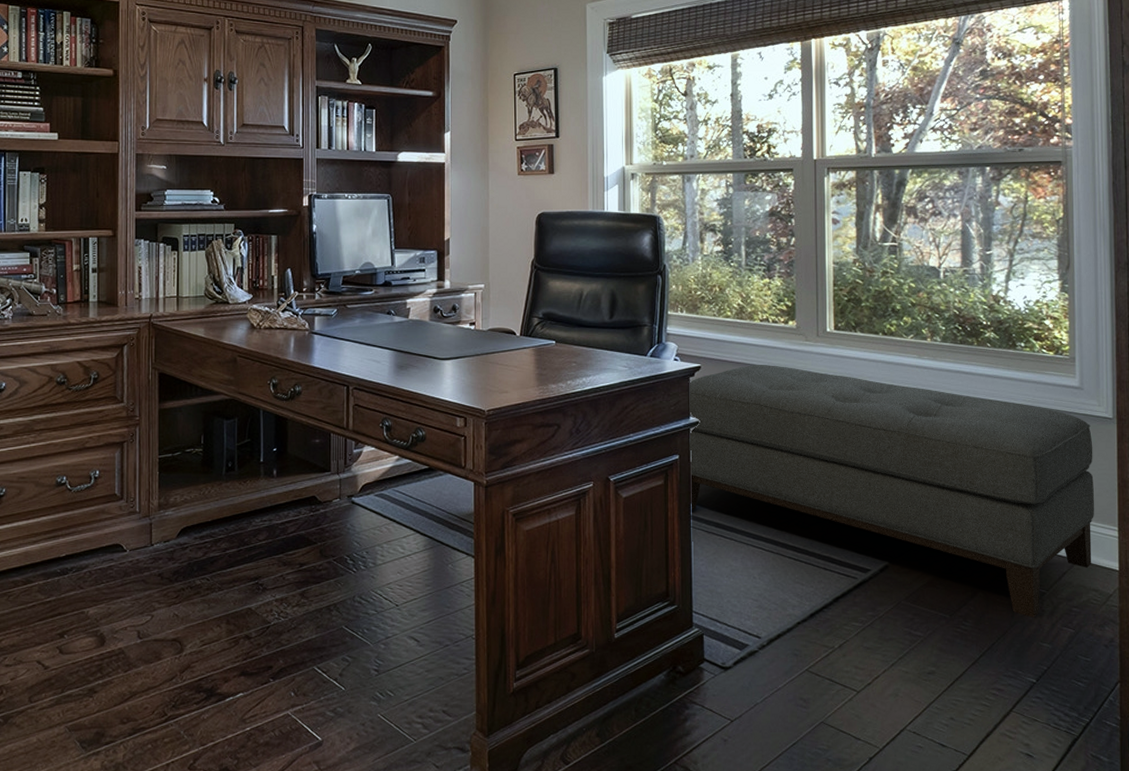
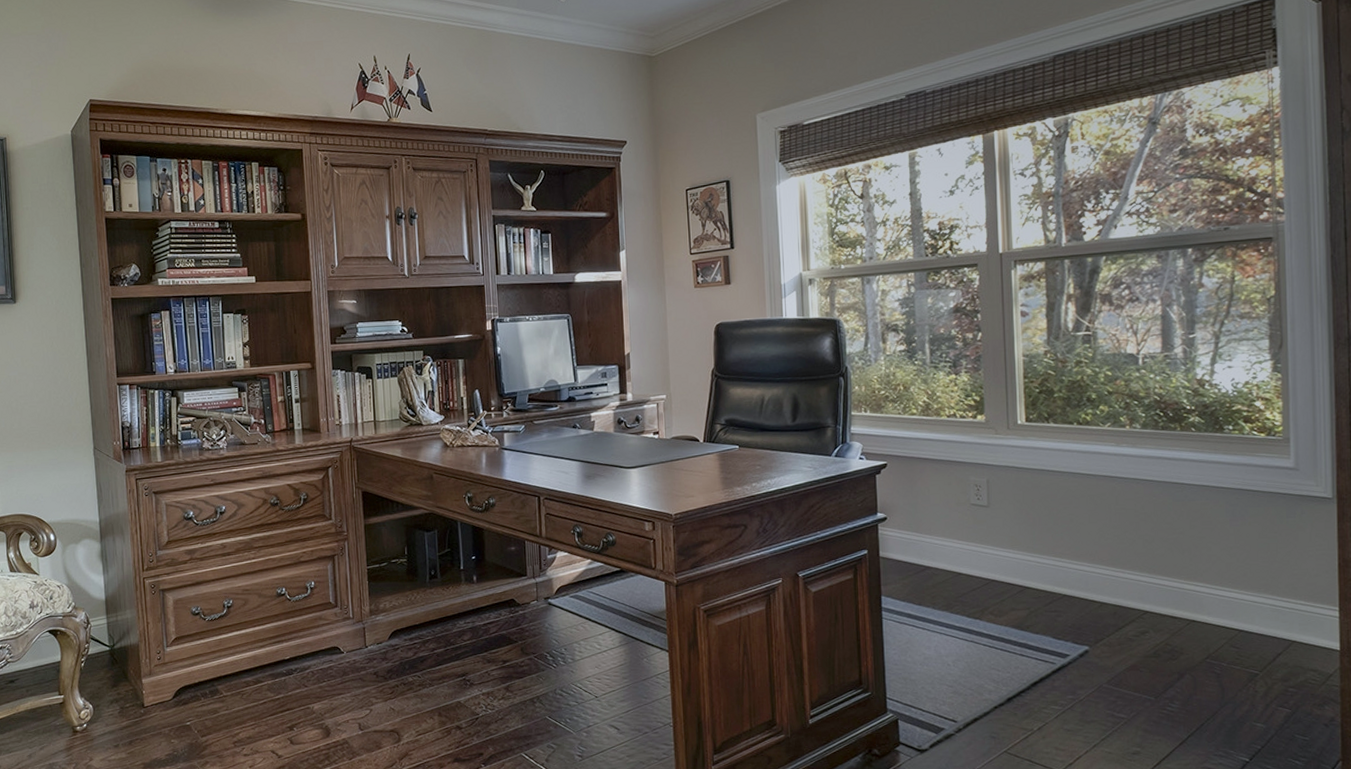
ottoman: present [688,365,1094,618] -> none [874,459,1312,698]

